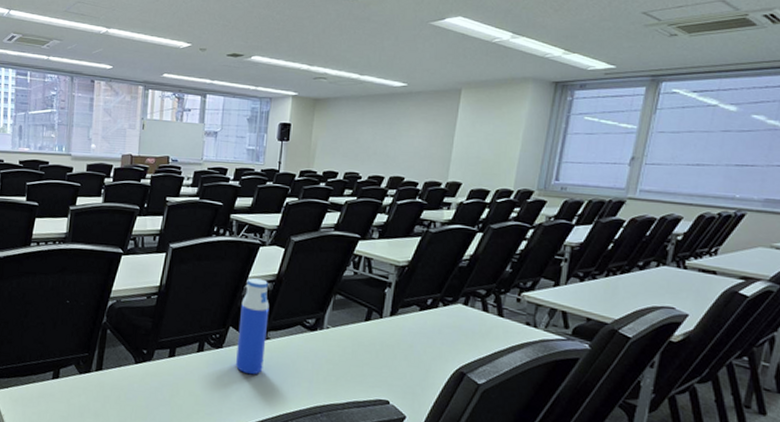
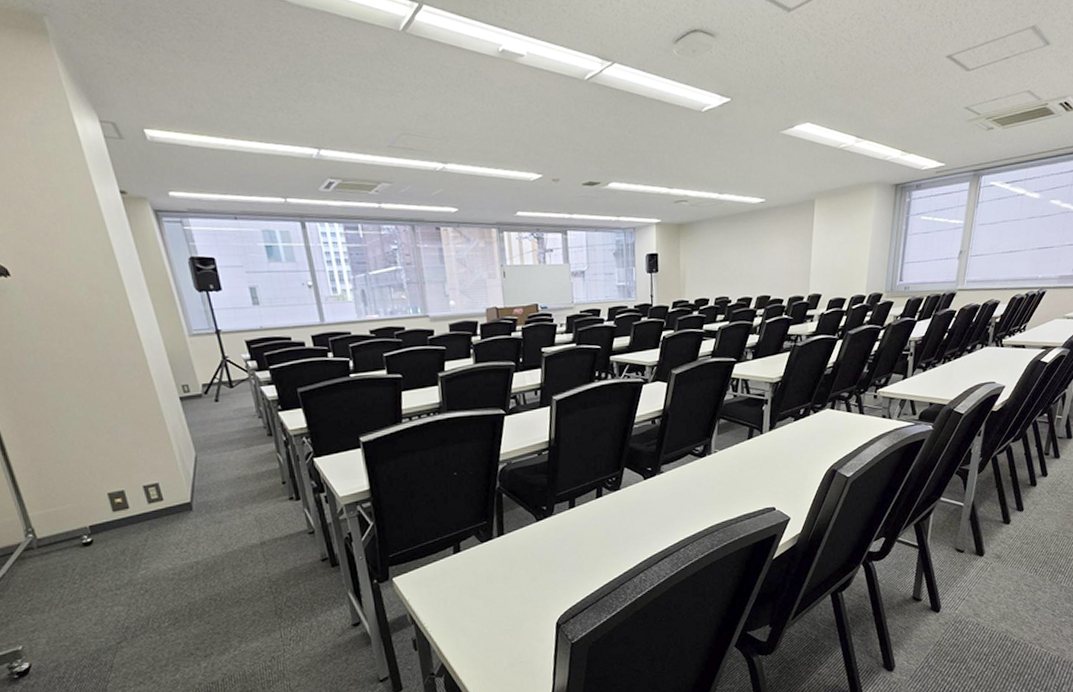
water bottle: present [235,278,269,375] -> none [632,416,661,510]

